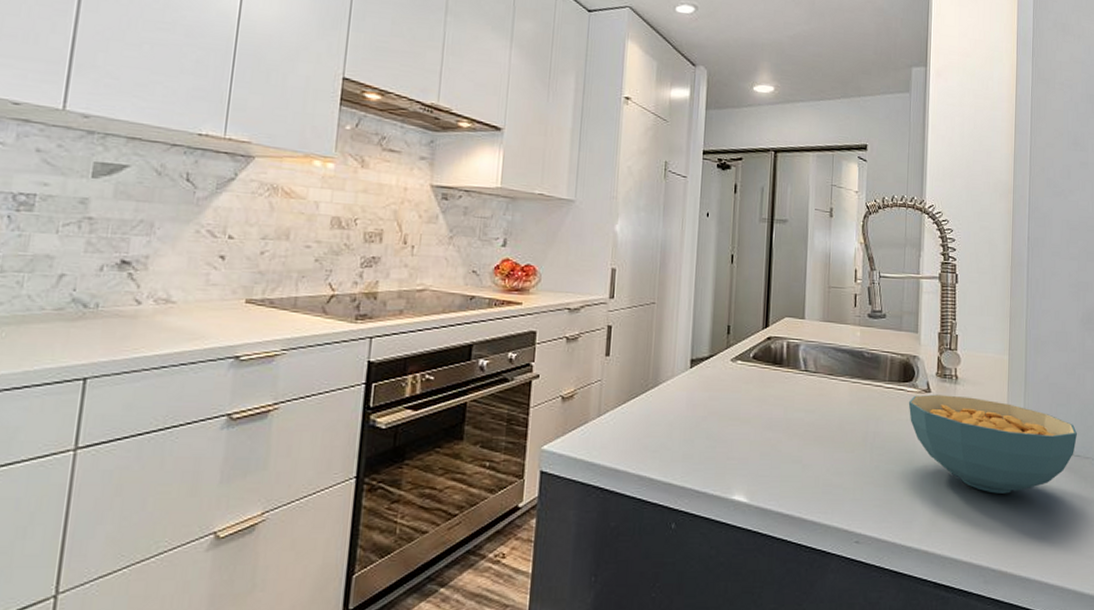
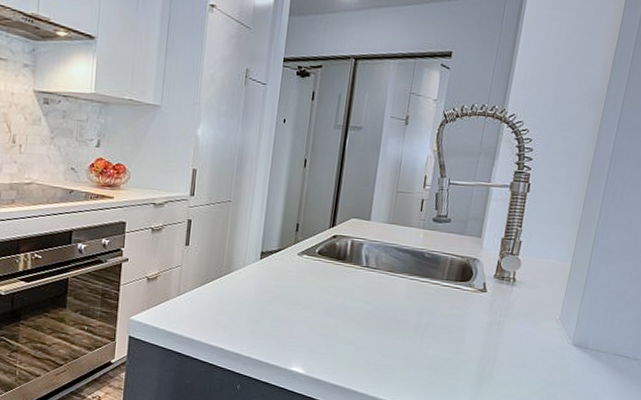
cereal bowl: present [908,394,1077,494] -> none [462,293,630,385]

